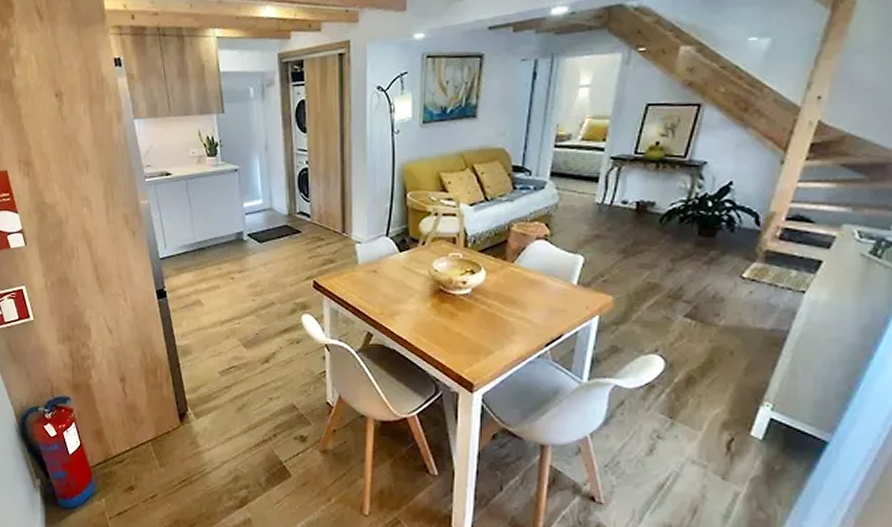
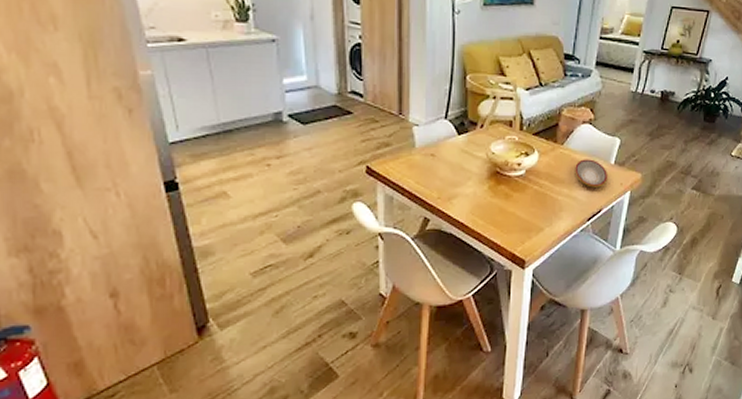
plate: none [528,278,569,310] -> present [575,159,607,187]

